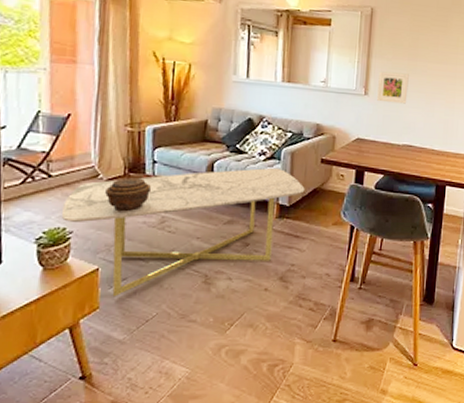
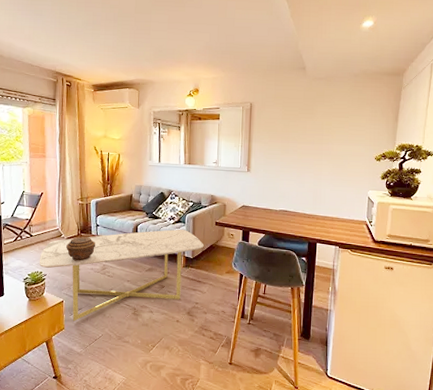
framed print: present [377,71,409,104] -> none [258,152,283,178]

